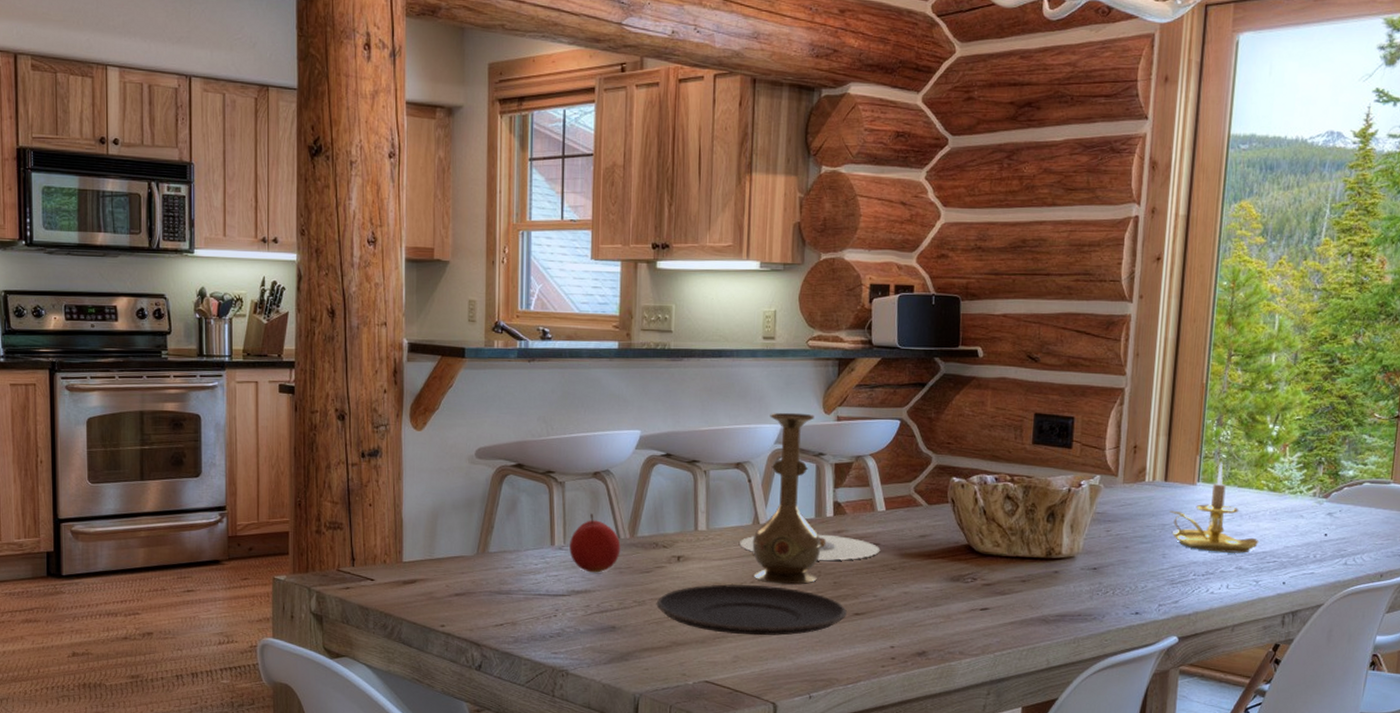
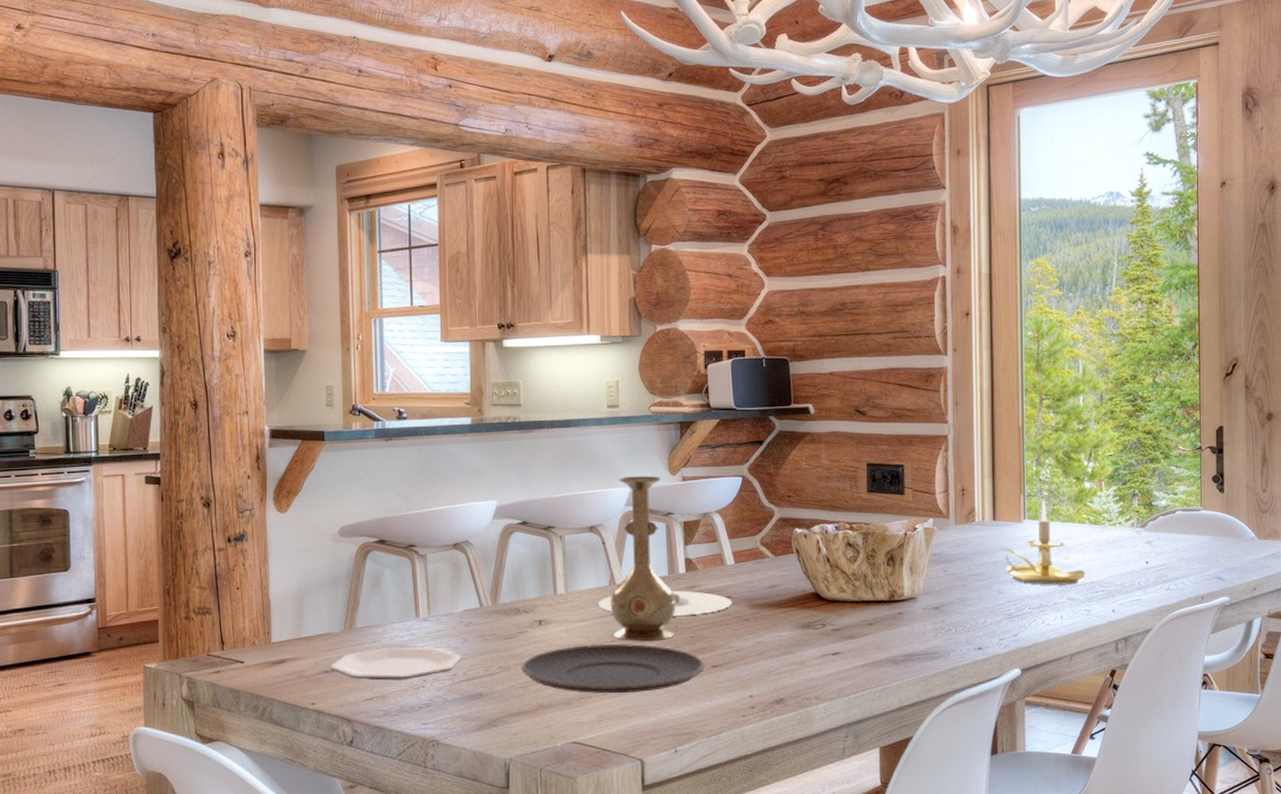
plate: none [461,573,597,608] -> present [330,647,463,681]
fruit: present [569,514,621,573] -> none [434,584,484,642]

